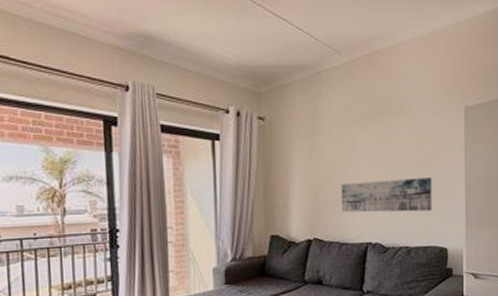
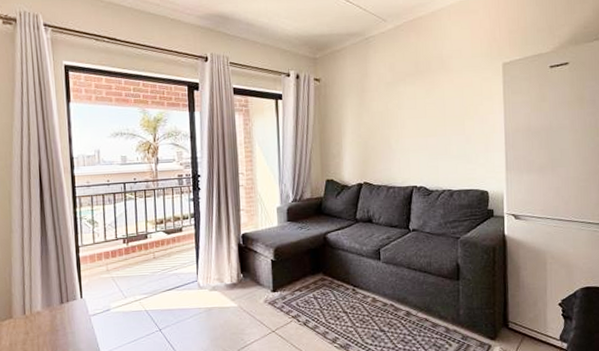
wall art: present [341,178,433,213] -> none [388,128,473,160]

